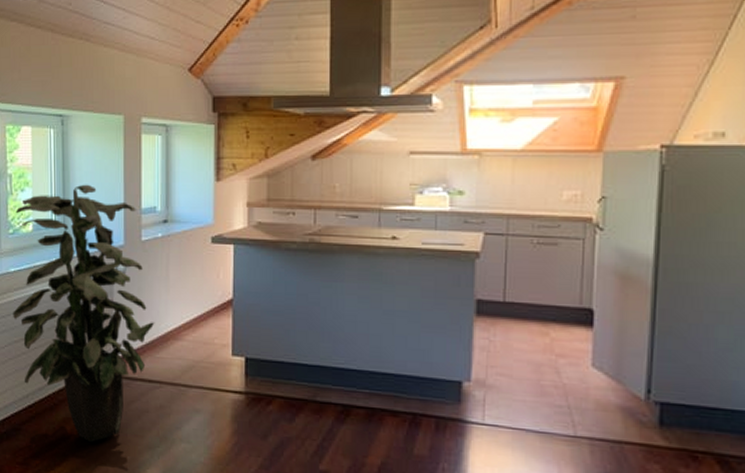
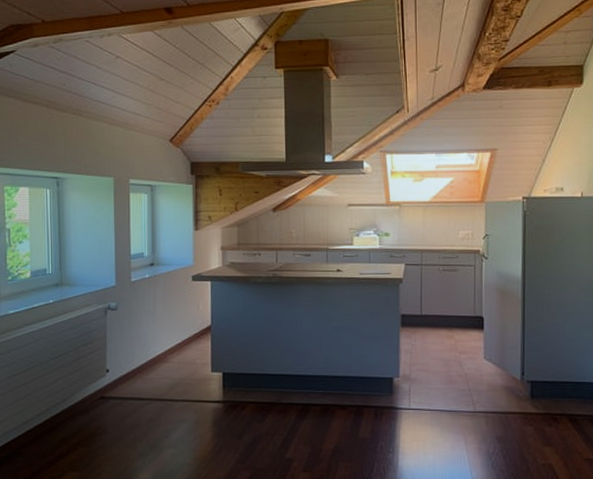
indoor plant: present [13,184,155,442] -> none [12,235,144,456]

